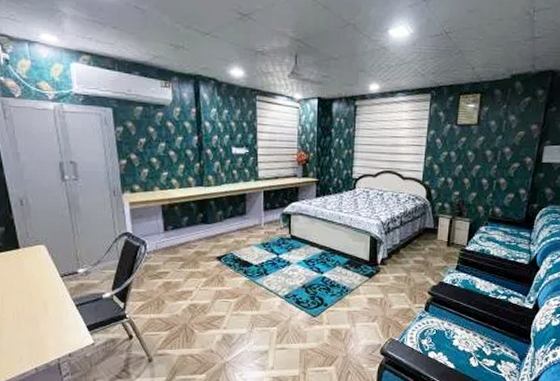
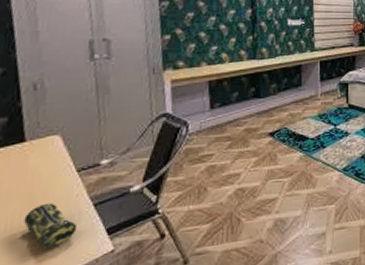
pencil case: none [26,300,65,336] -> present [24,202,78,248]

